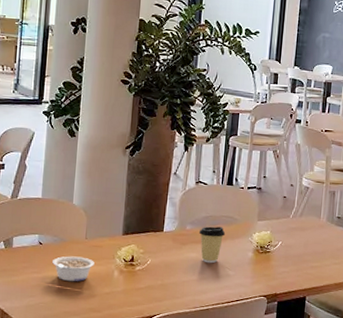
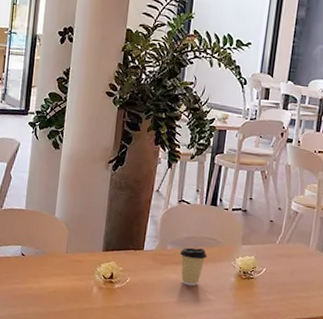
legume: present [52,256,94,282] -> none [34,269,74,296]

